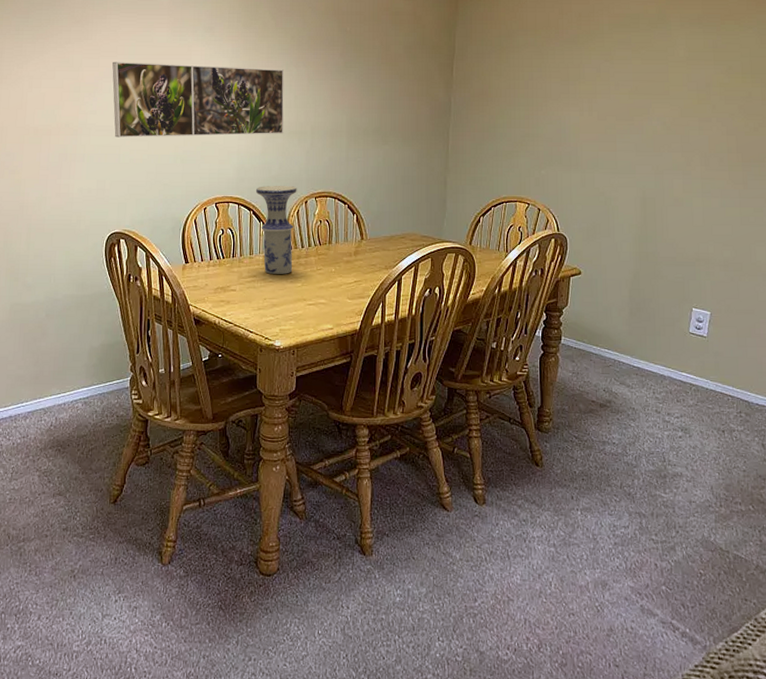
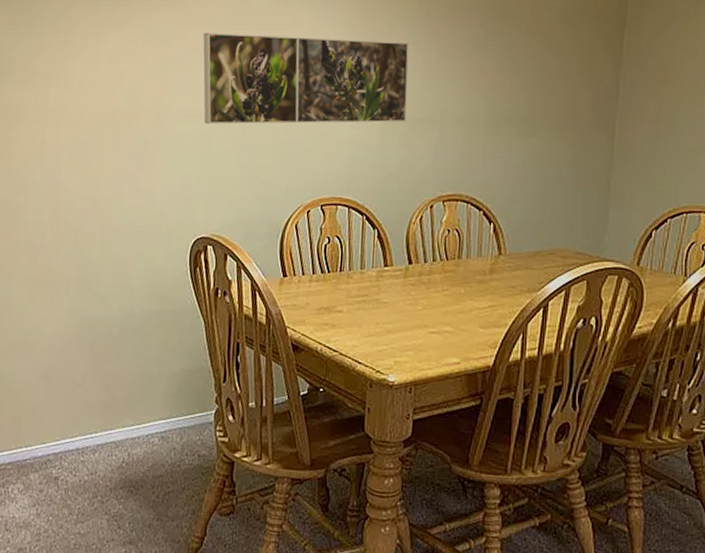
vase: present [255,185,297,274] -> none [370,185,421,294]

